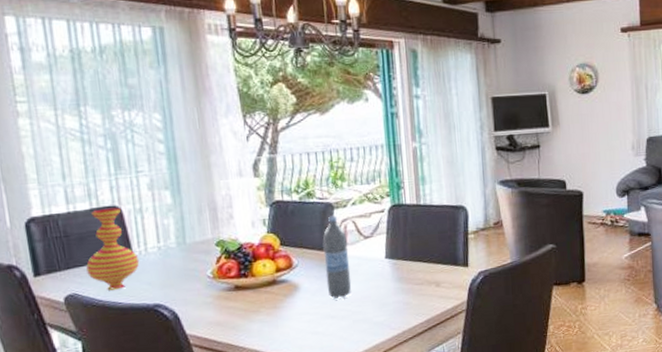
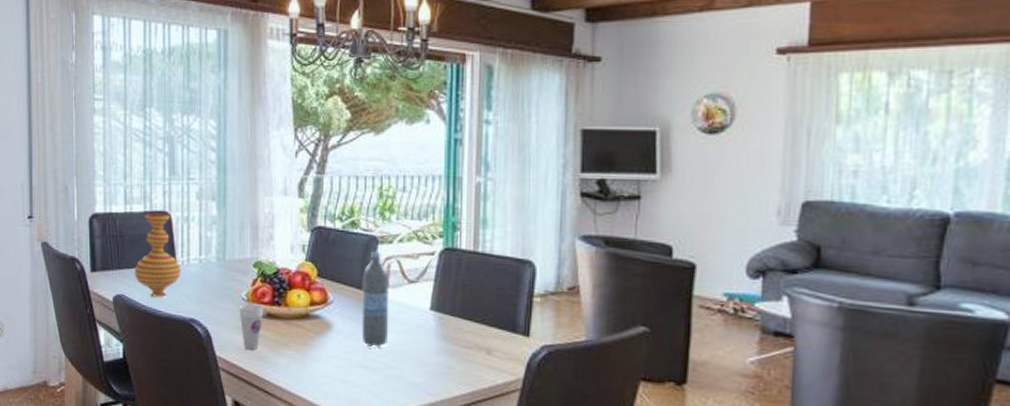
cup: none [205,279,231,323] -> present [239,303,264,351]

